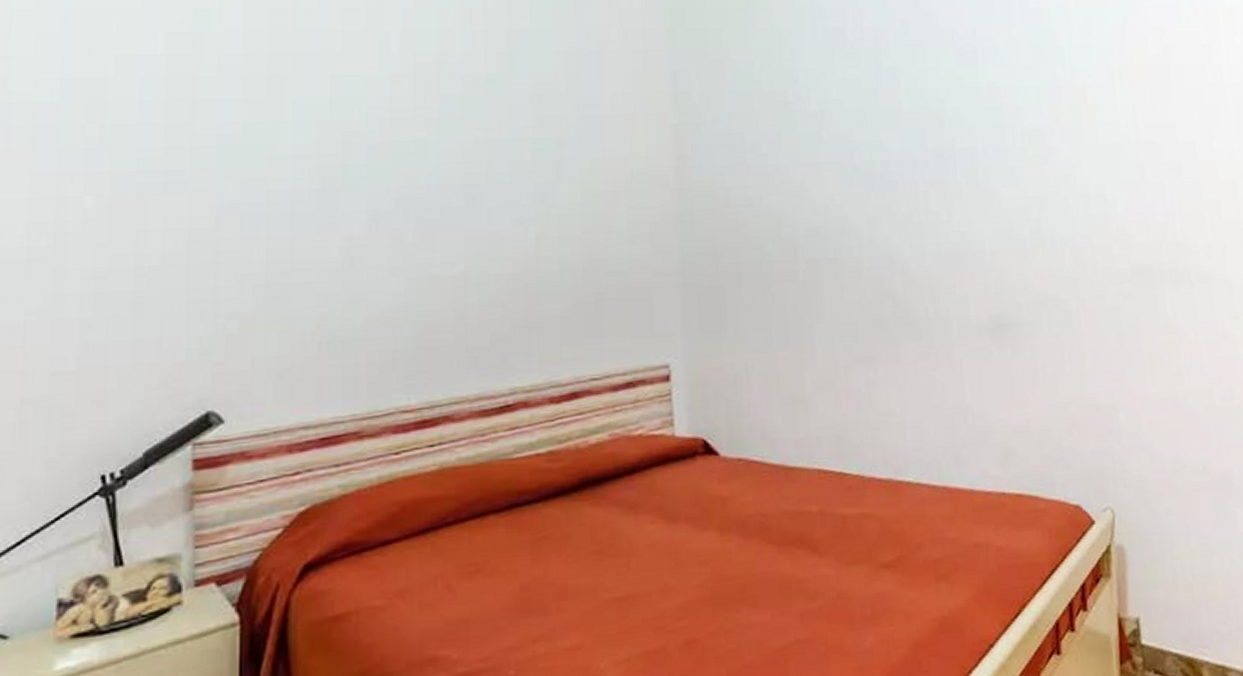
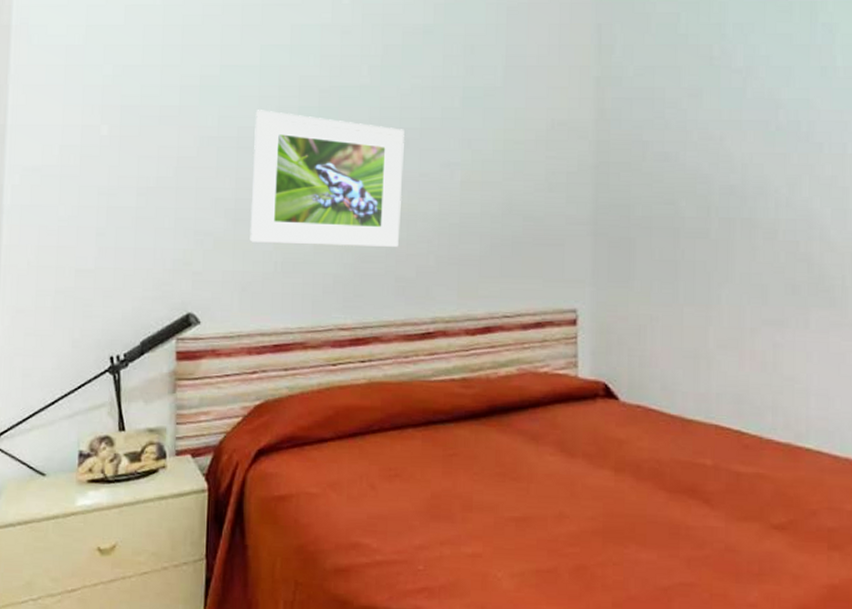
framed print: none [286,170,470,322] -> present [249,110,404,248]

